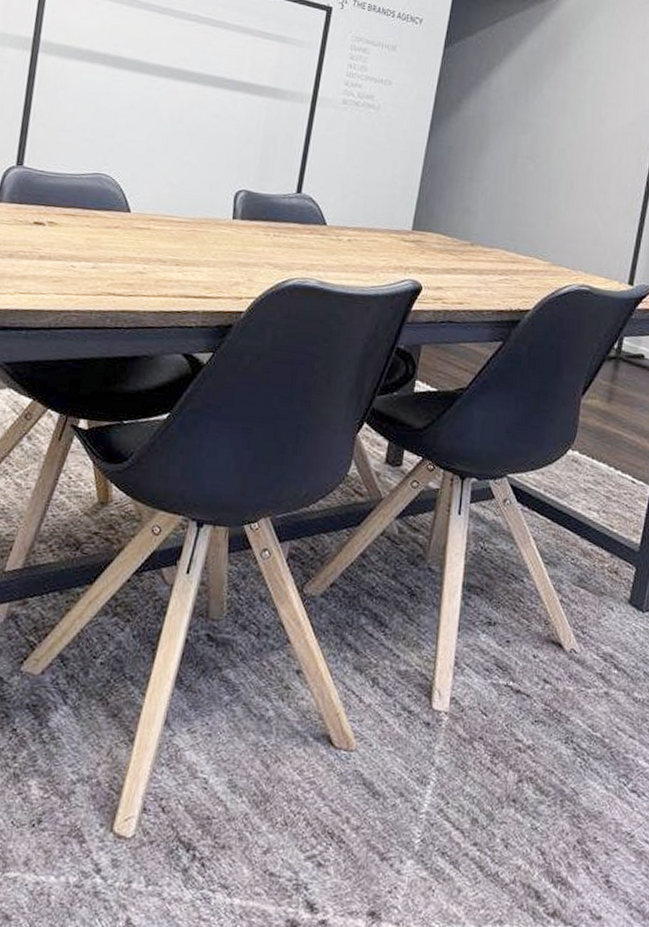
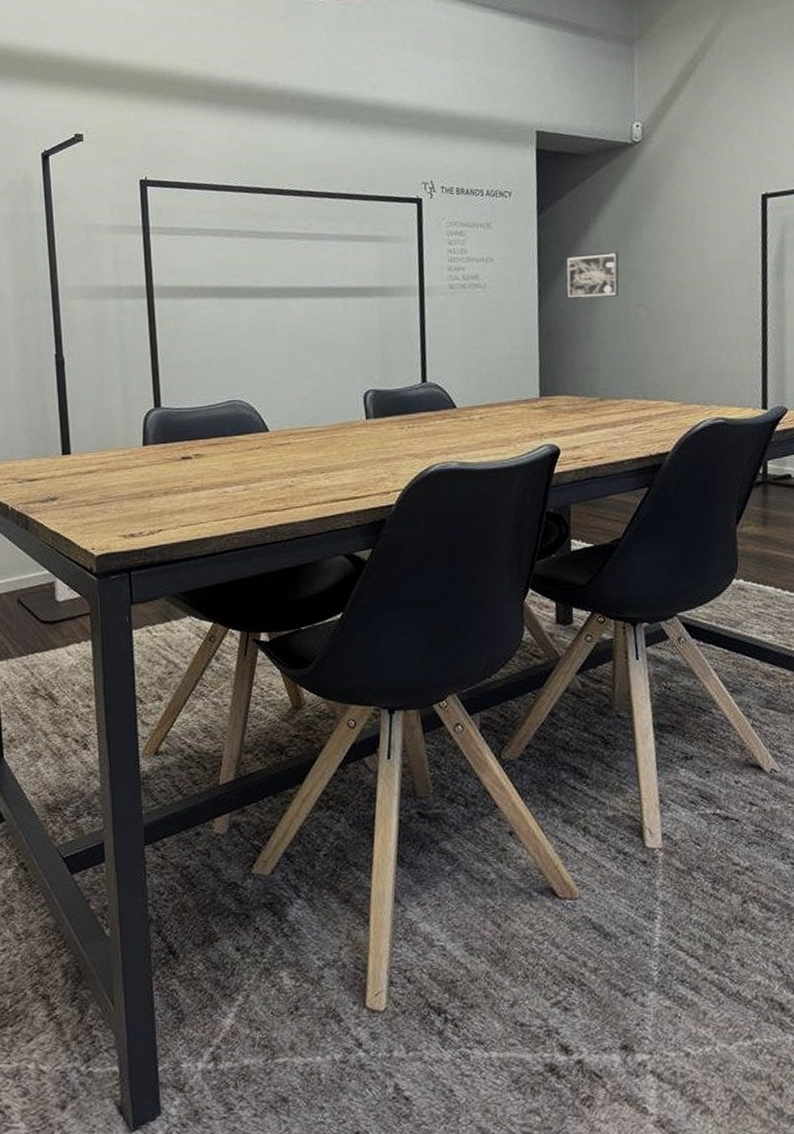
wall art: none [457,94,517,144] -> present [565,252,619,299]

